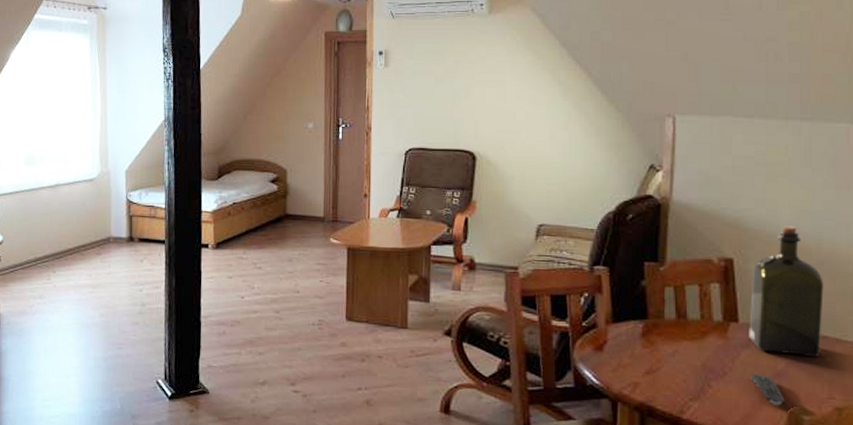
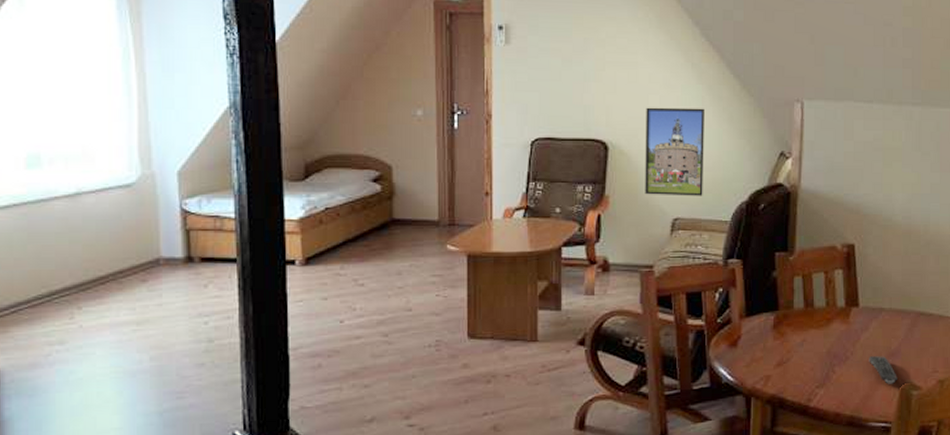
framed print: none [510,121,571,205] -> present [645,107,704,196]
liquor: present [749,225,824,357] -> none [868,209,930,334]

